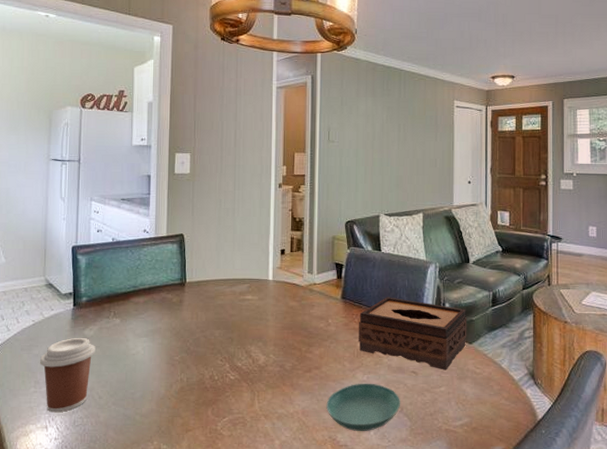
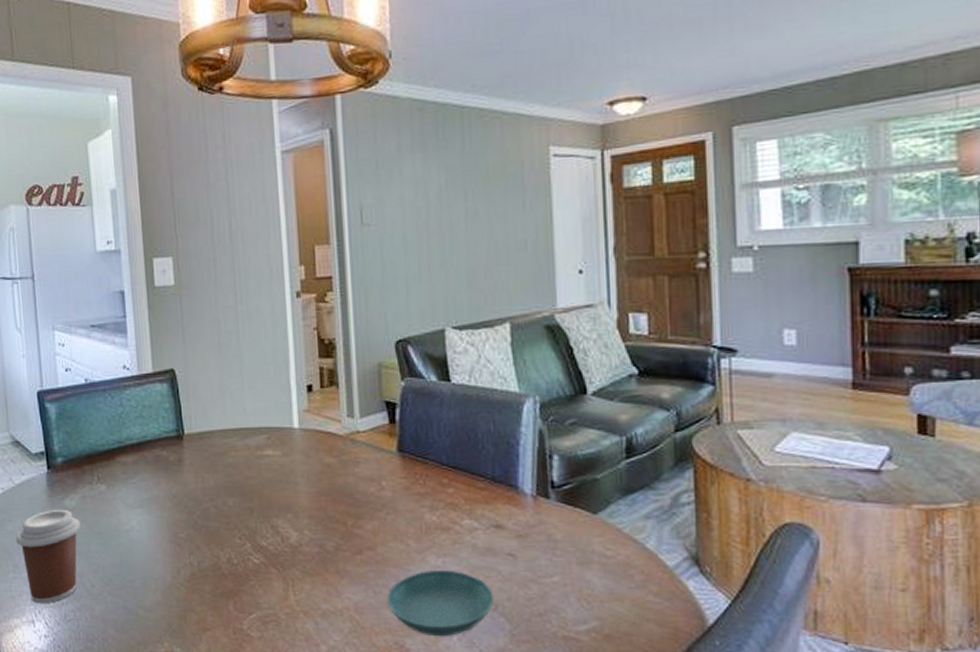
tissue box: present [359,297,467,370] -> none [425,447,589,552]

